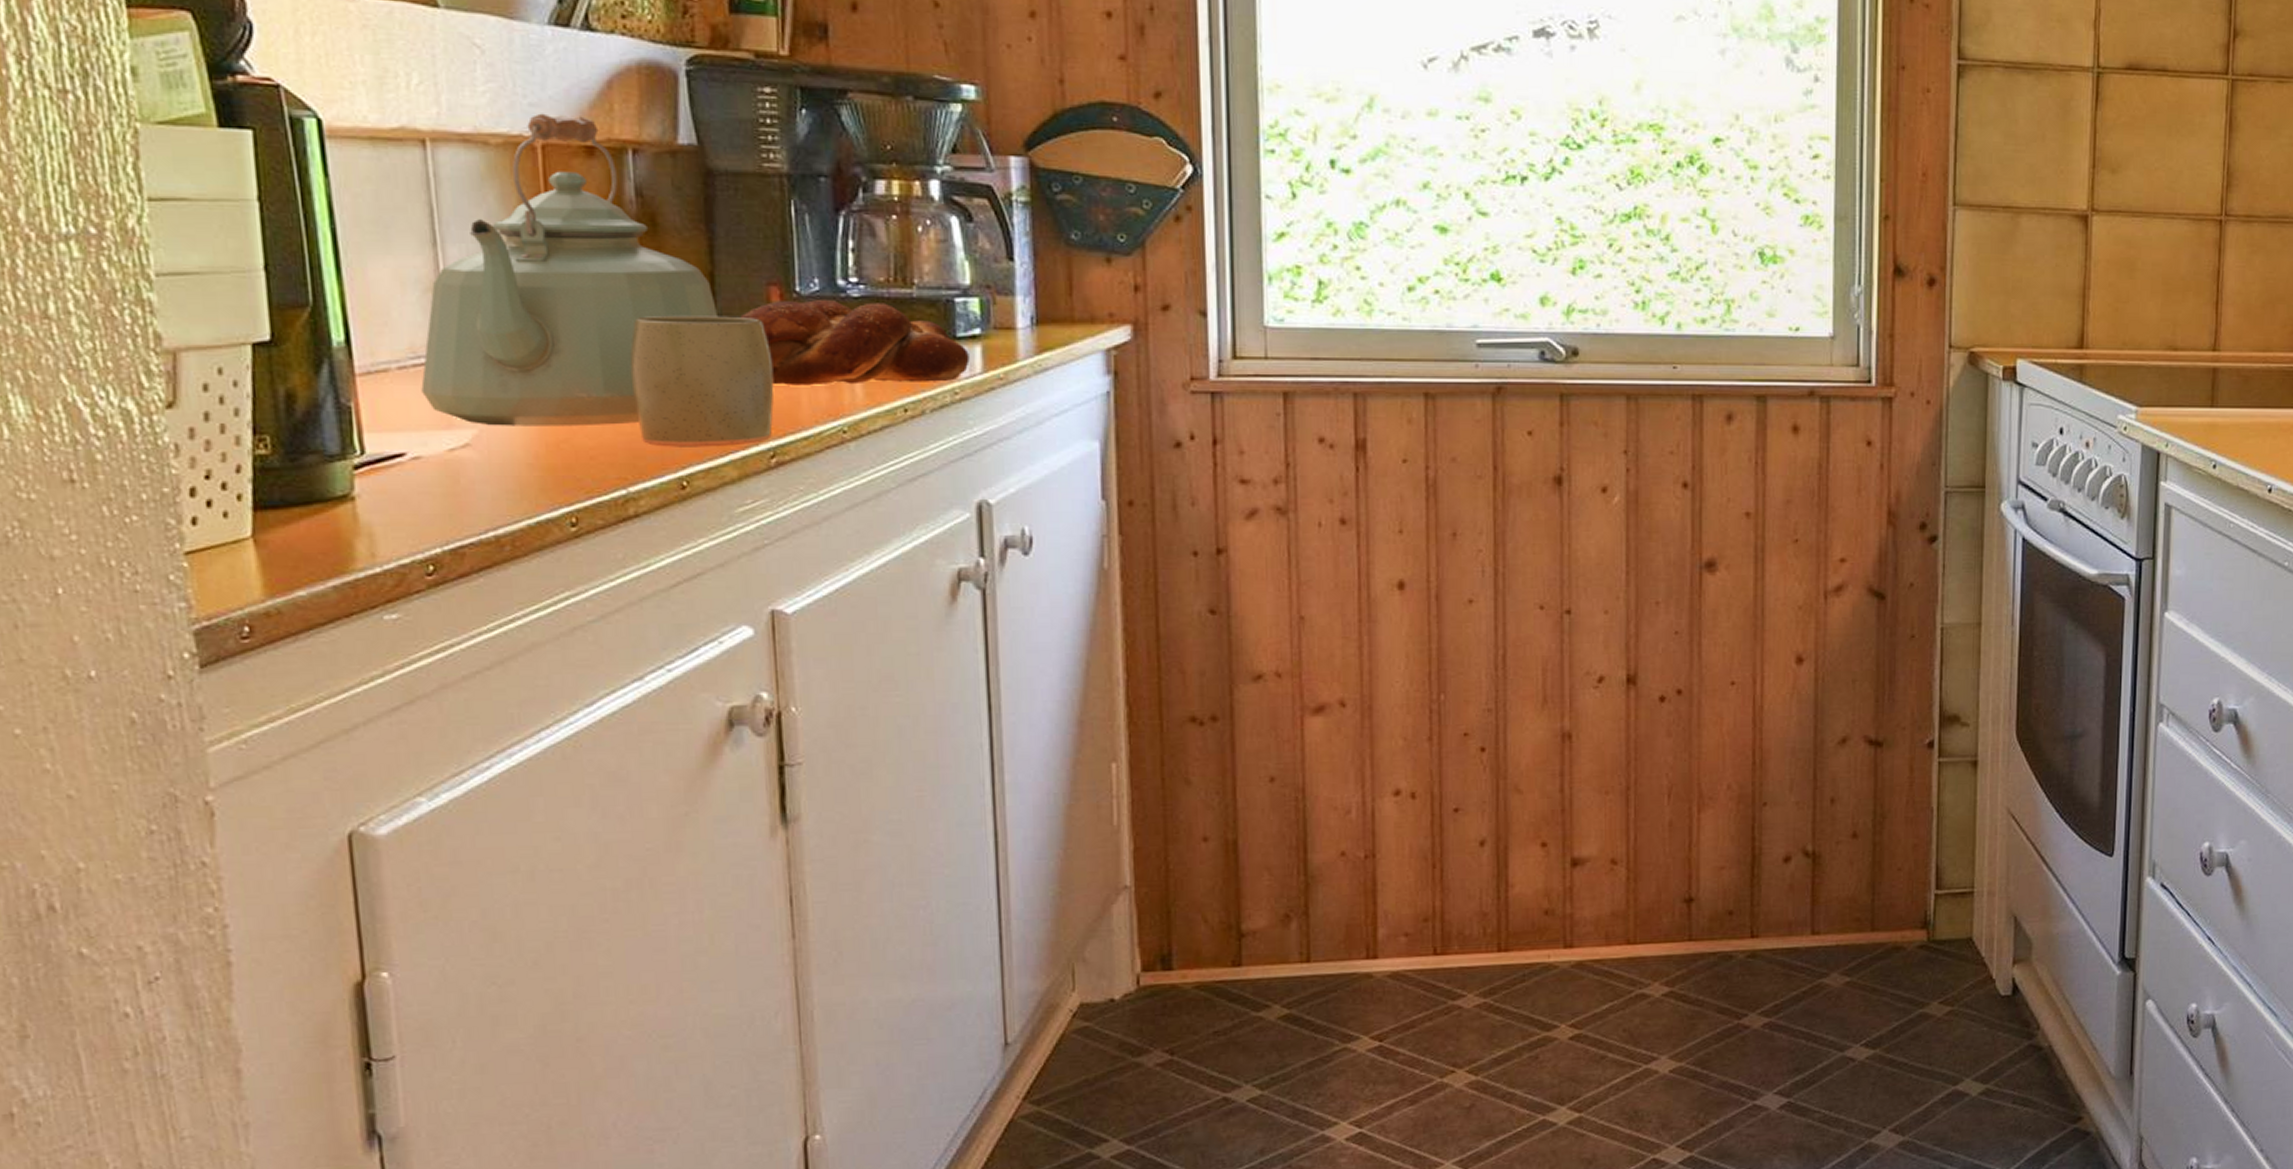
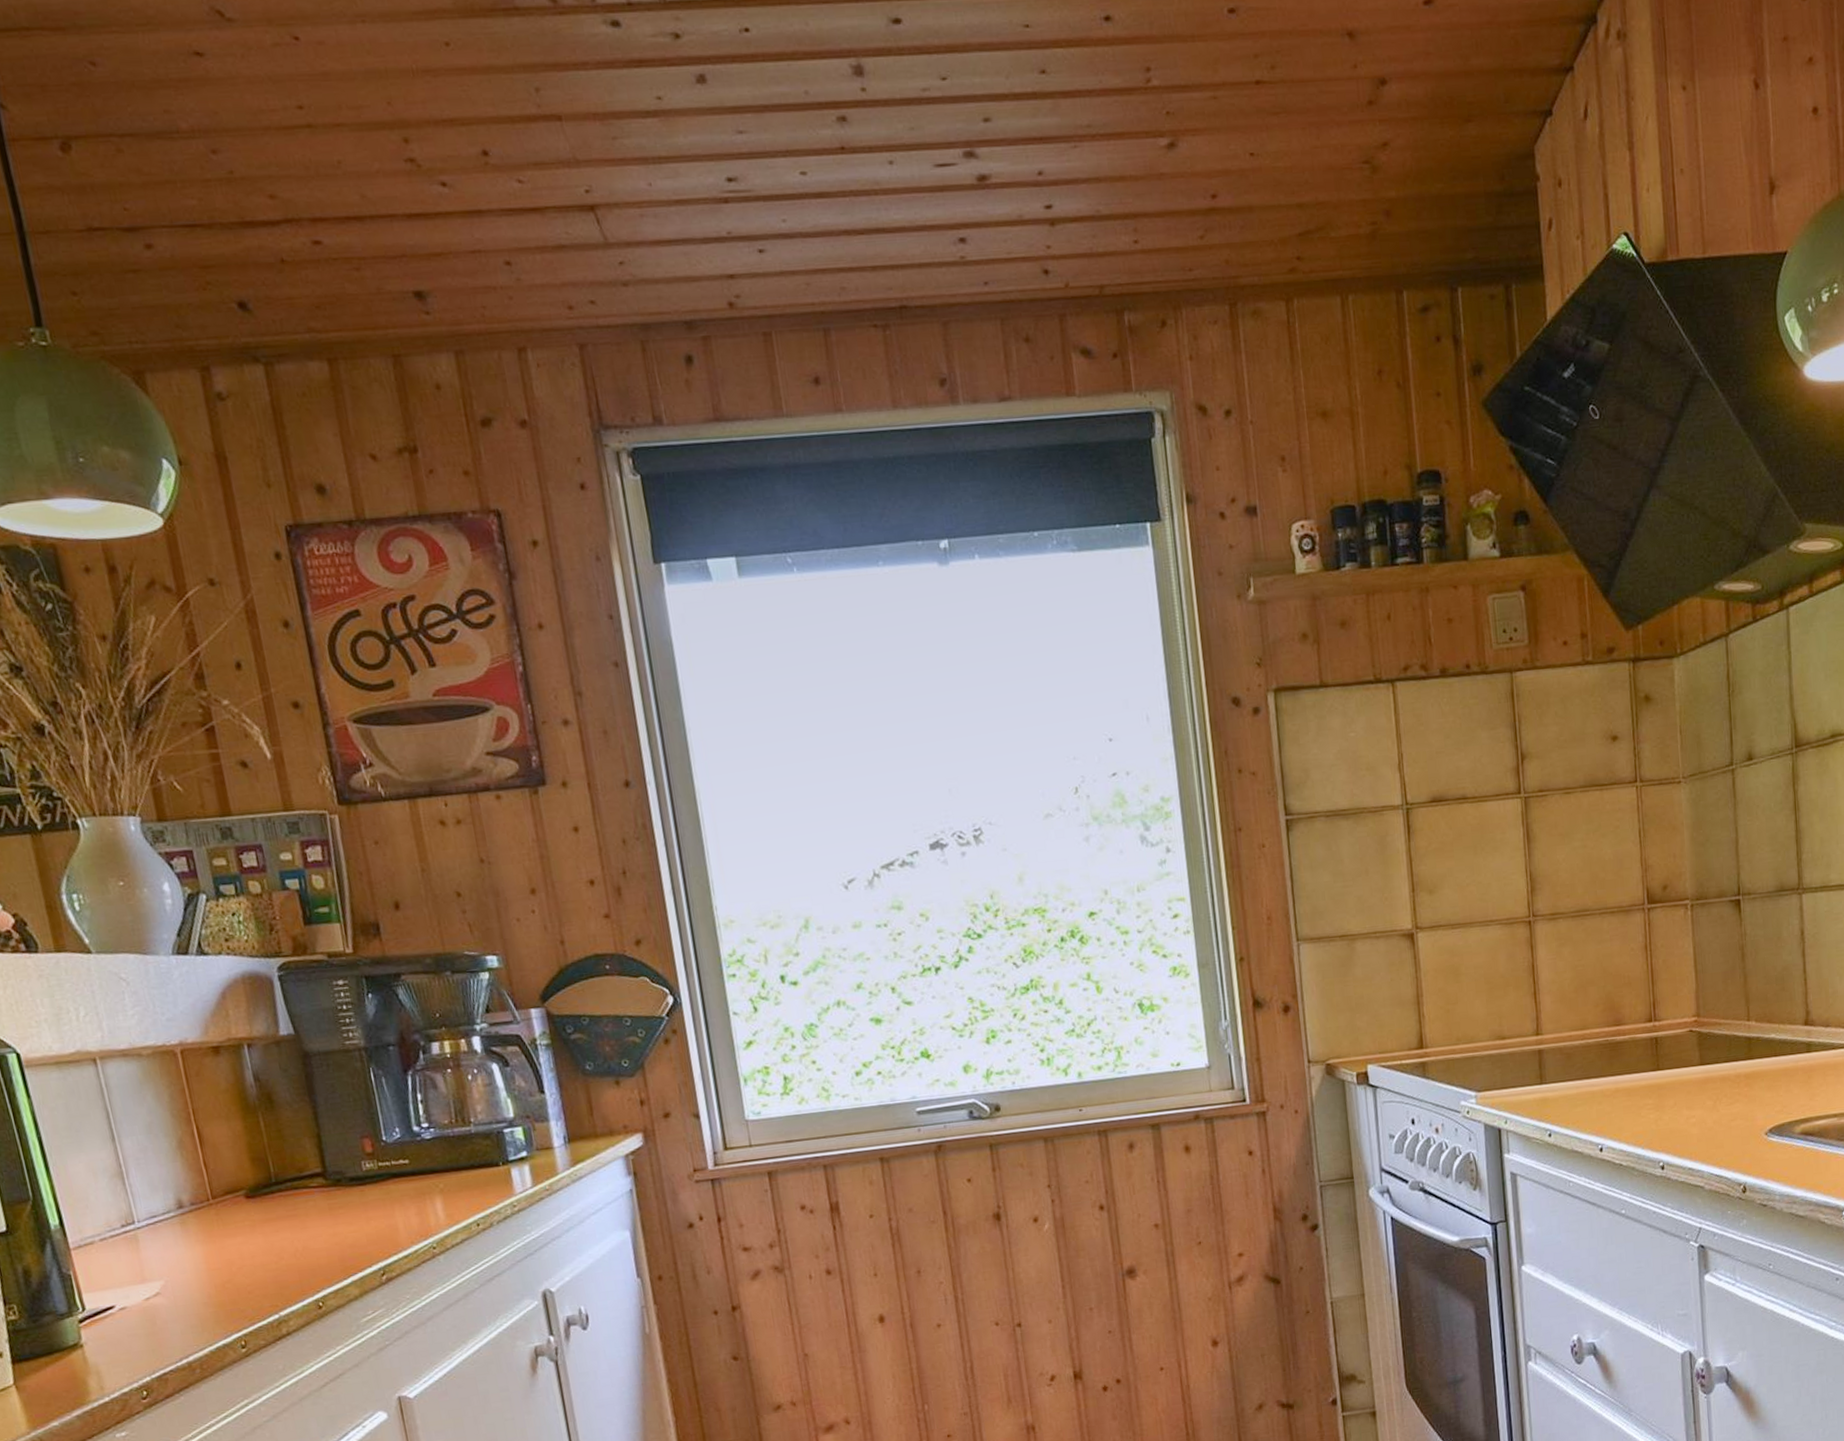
kettle: present [421,113,719,427] -> none [116,1023,329,1277]
mug: present [629,315,775,447] -> none [266,1166,381,1277]
bread loaf: present [740,299,970,386] -> none [344,1140,522,1217]

